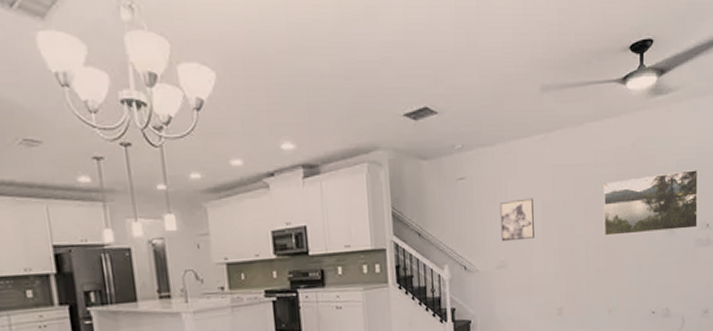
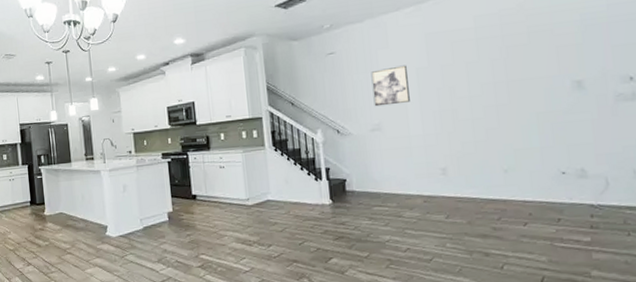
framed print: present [603,170,699,236] -> none [487,21,617,96]

